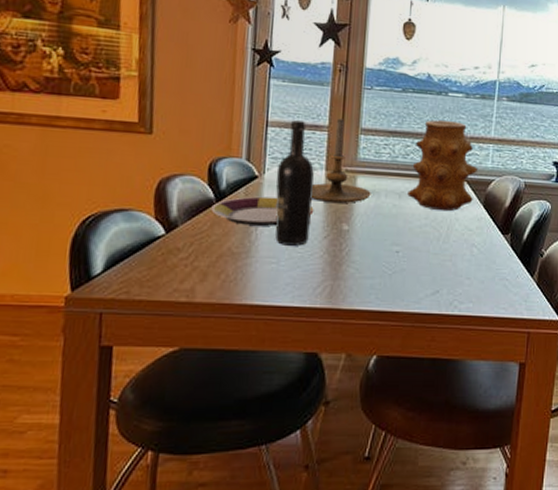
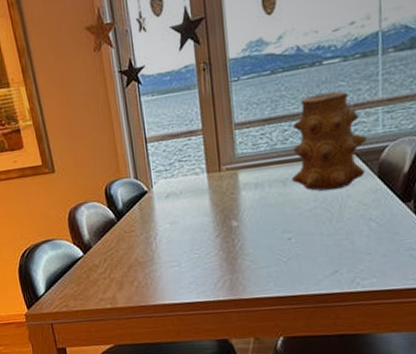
plate: present [211,196,314,226] -> none [114,207,203,237]
wine bottle: present [275,120,314,246] -> none [162,130,203,249]
candle holder: present [310,118,371,203] -> none [196,118,255,204]

